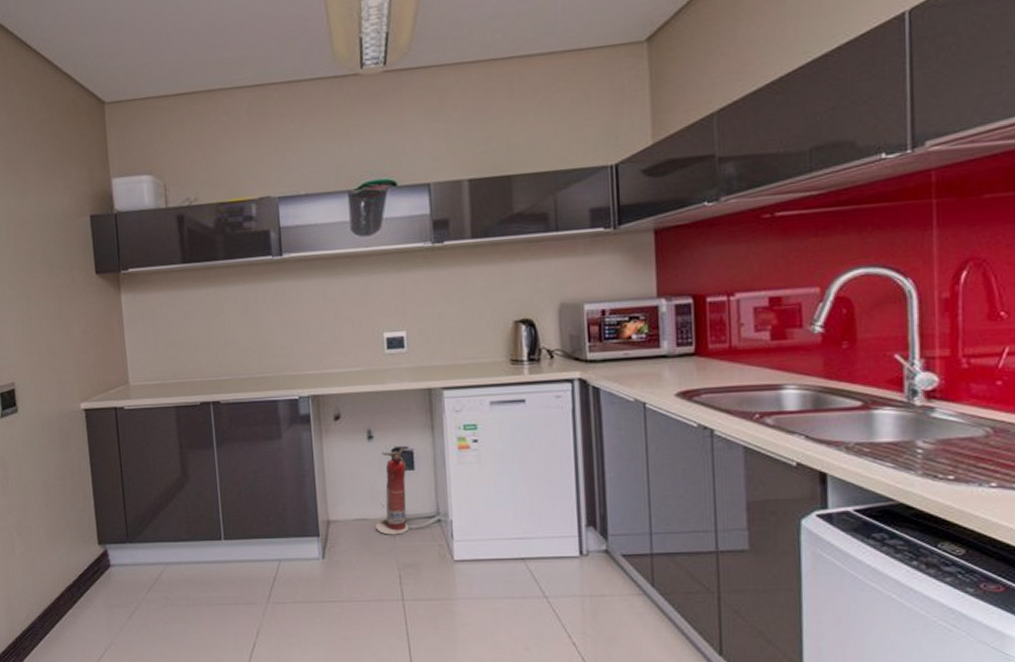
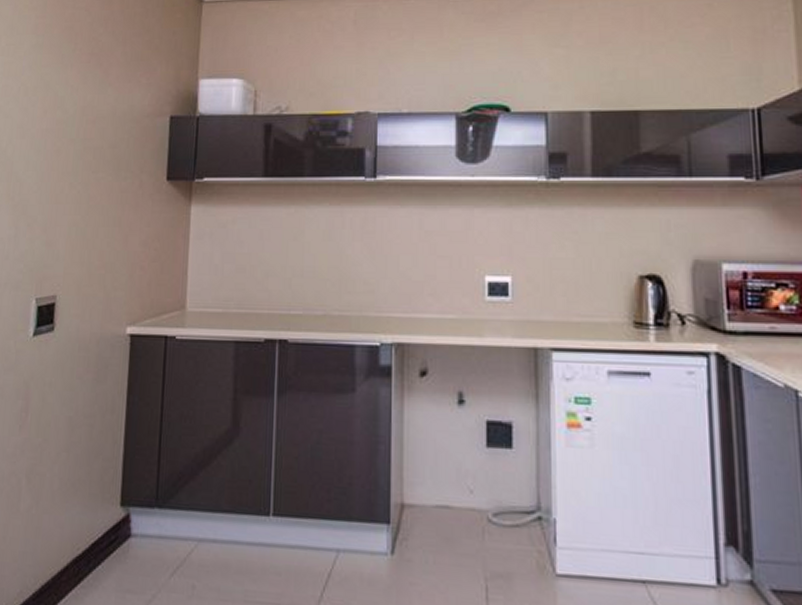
fire extinguisher: present [376,445,410,535] -> none [461,415,508,532]

